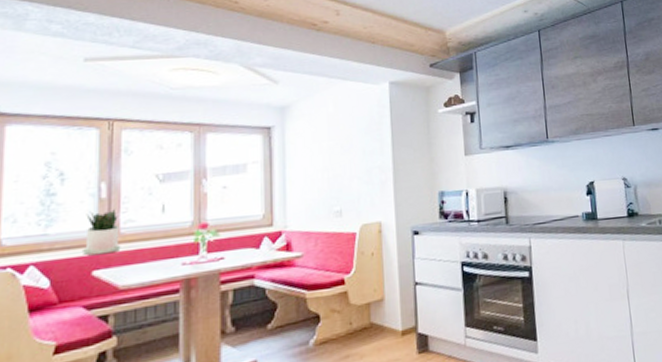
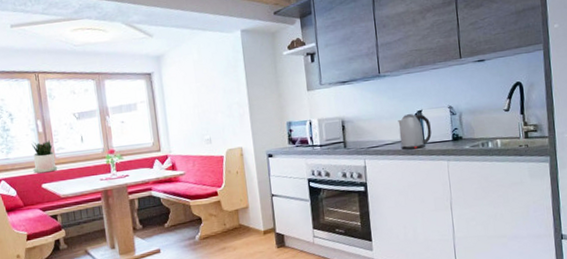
kettle: none [568,185,605,228] -> present [398,114,432,151]

